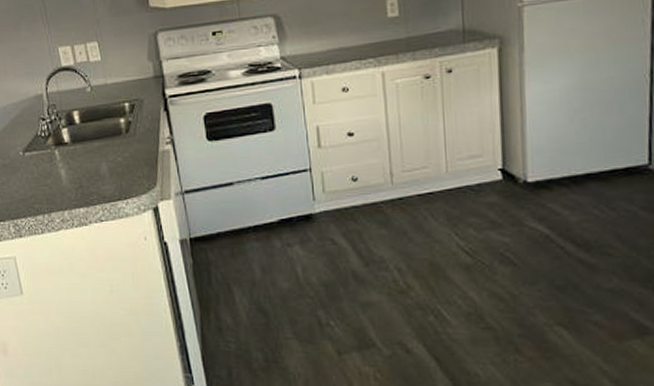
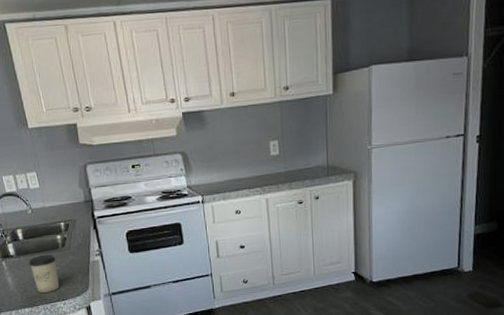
cup: none [86,141,122,189] -> present [29,254,60,293]

